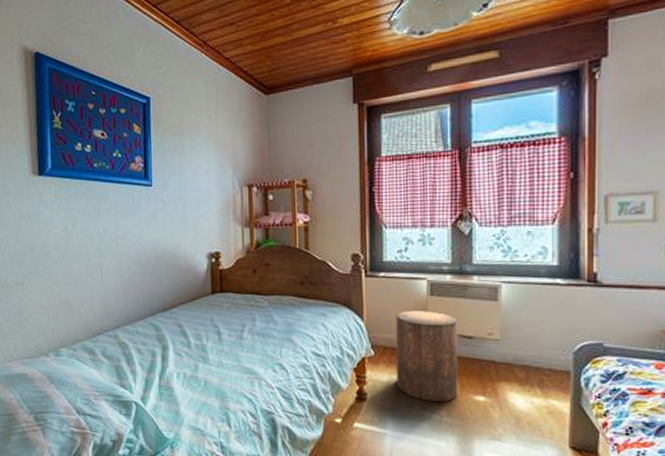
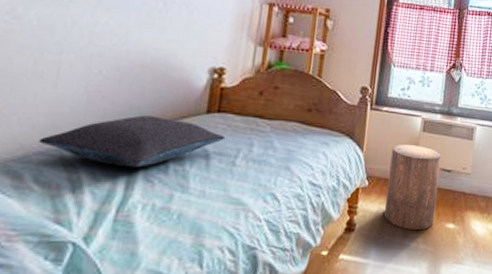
pillow: none [99,300,231,343] -> present [37,115,226,168]

